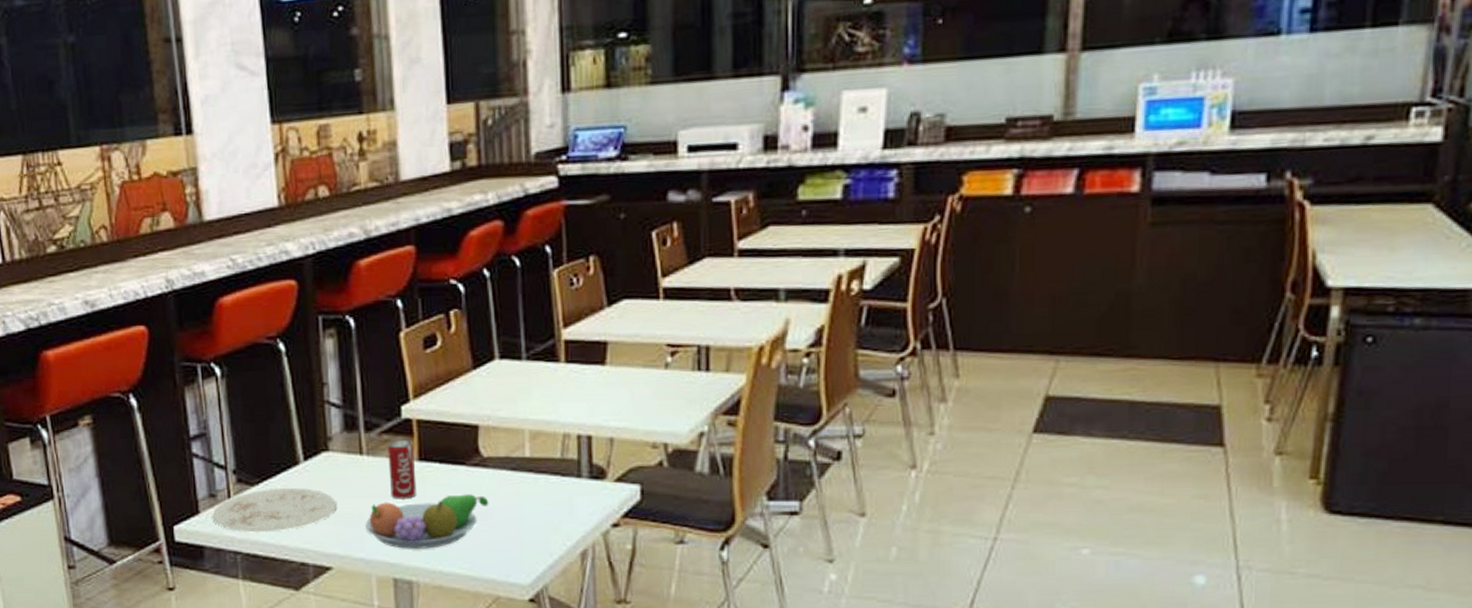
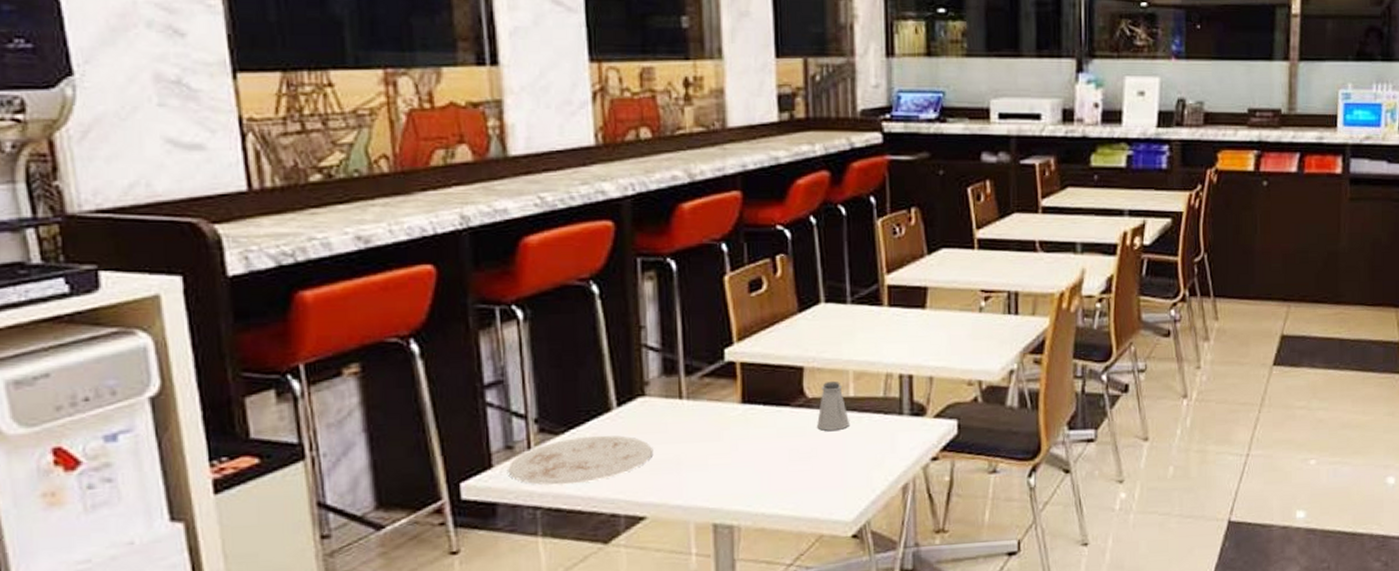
fruit bowl: present [365,494,489,549] -> none [684,435,813,493]
beverage can: present [388,440,417,499] -> none [709,383,739,443]
saltshaker: none [493,441,525,491] -> present [817,382,849,431]

